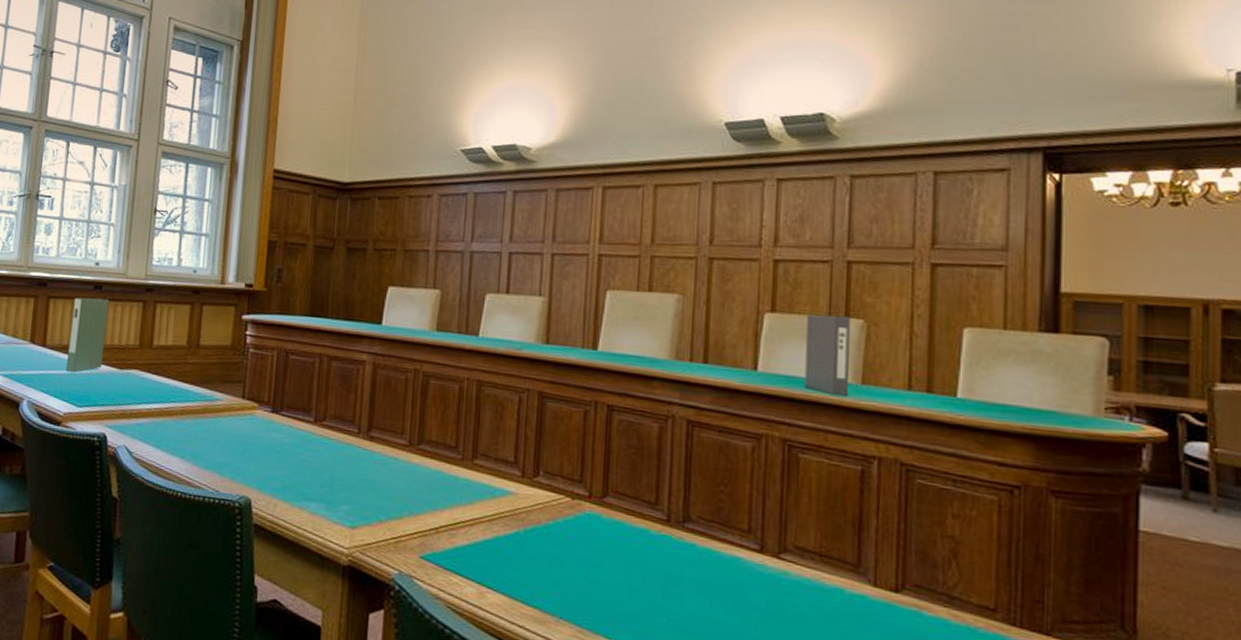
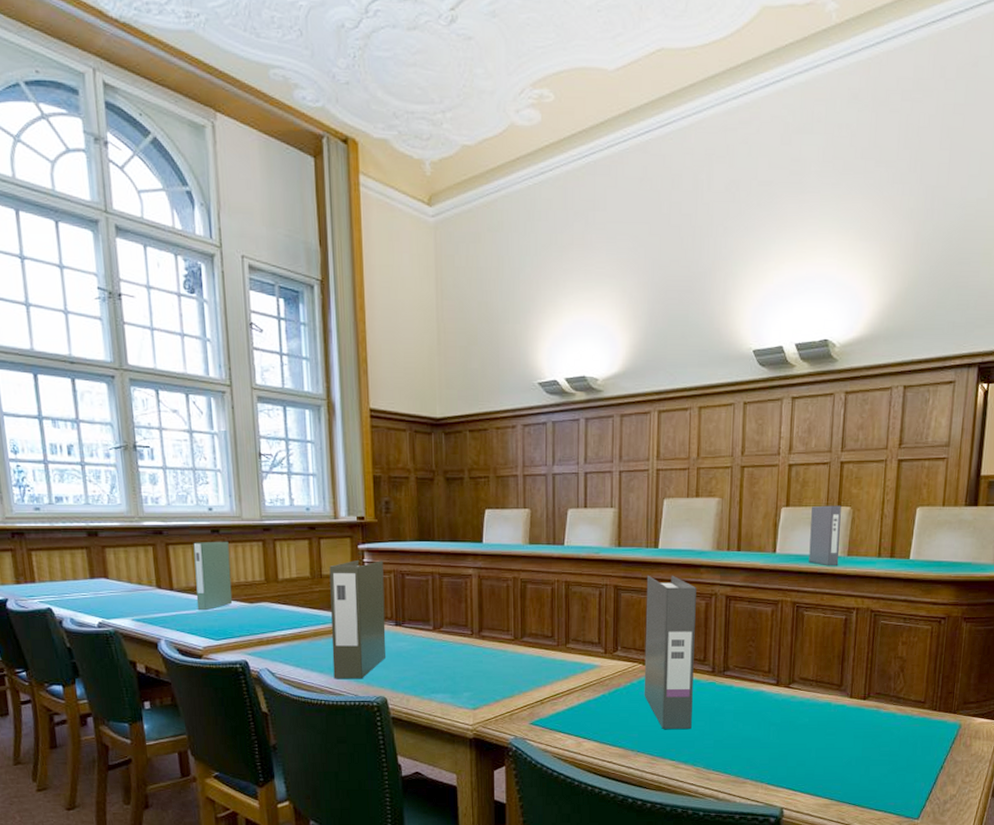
binder: none [195,332,267,472] -> present [329,560,386,679]
binder: none [571,382,647,597] -> present [644,575,696,729]

